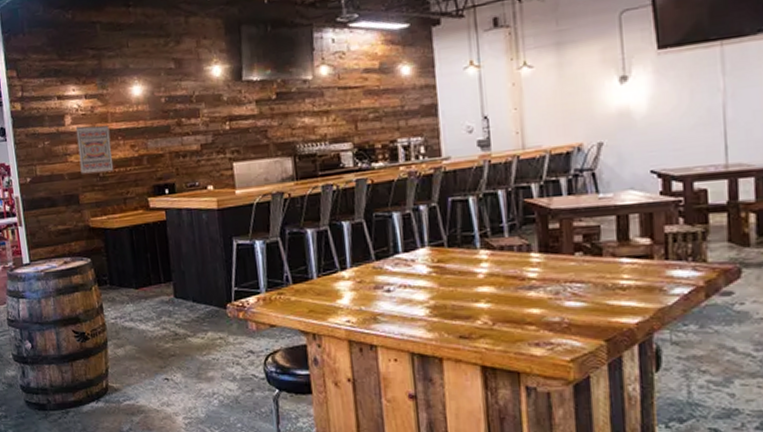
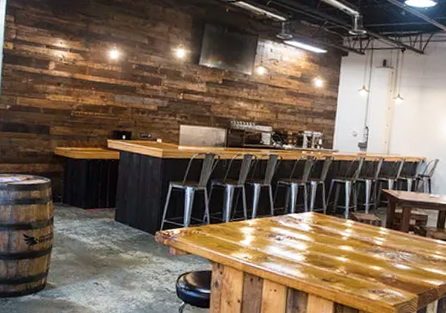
wall art: present [75,125,114,175] -> none [55,72,86,114]

